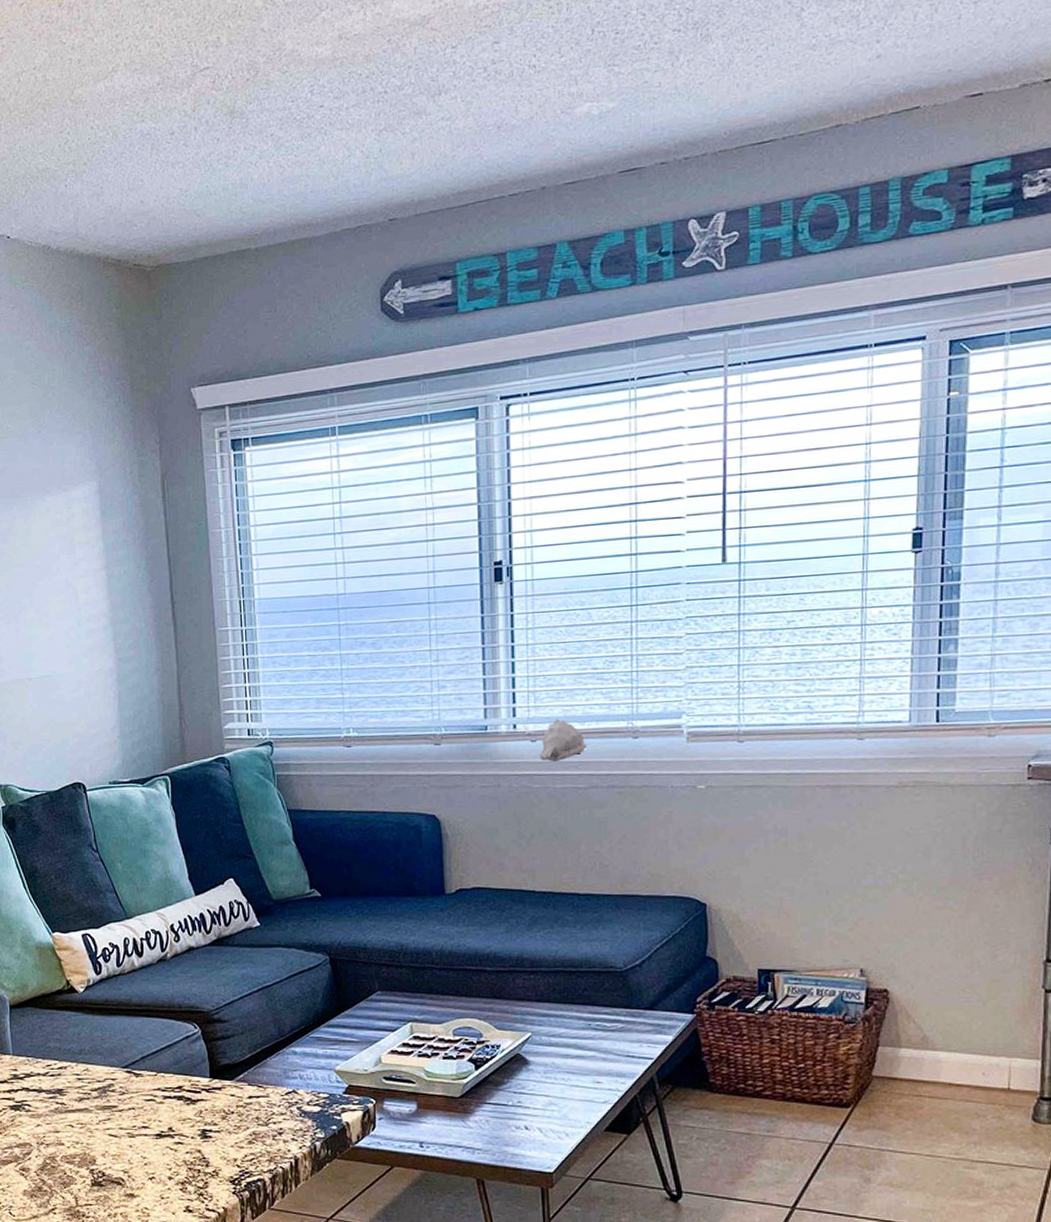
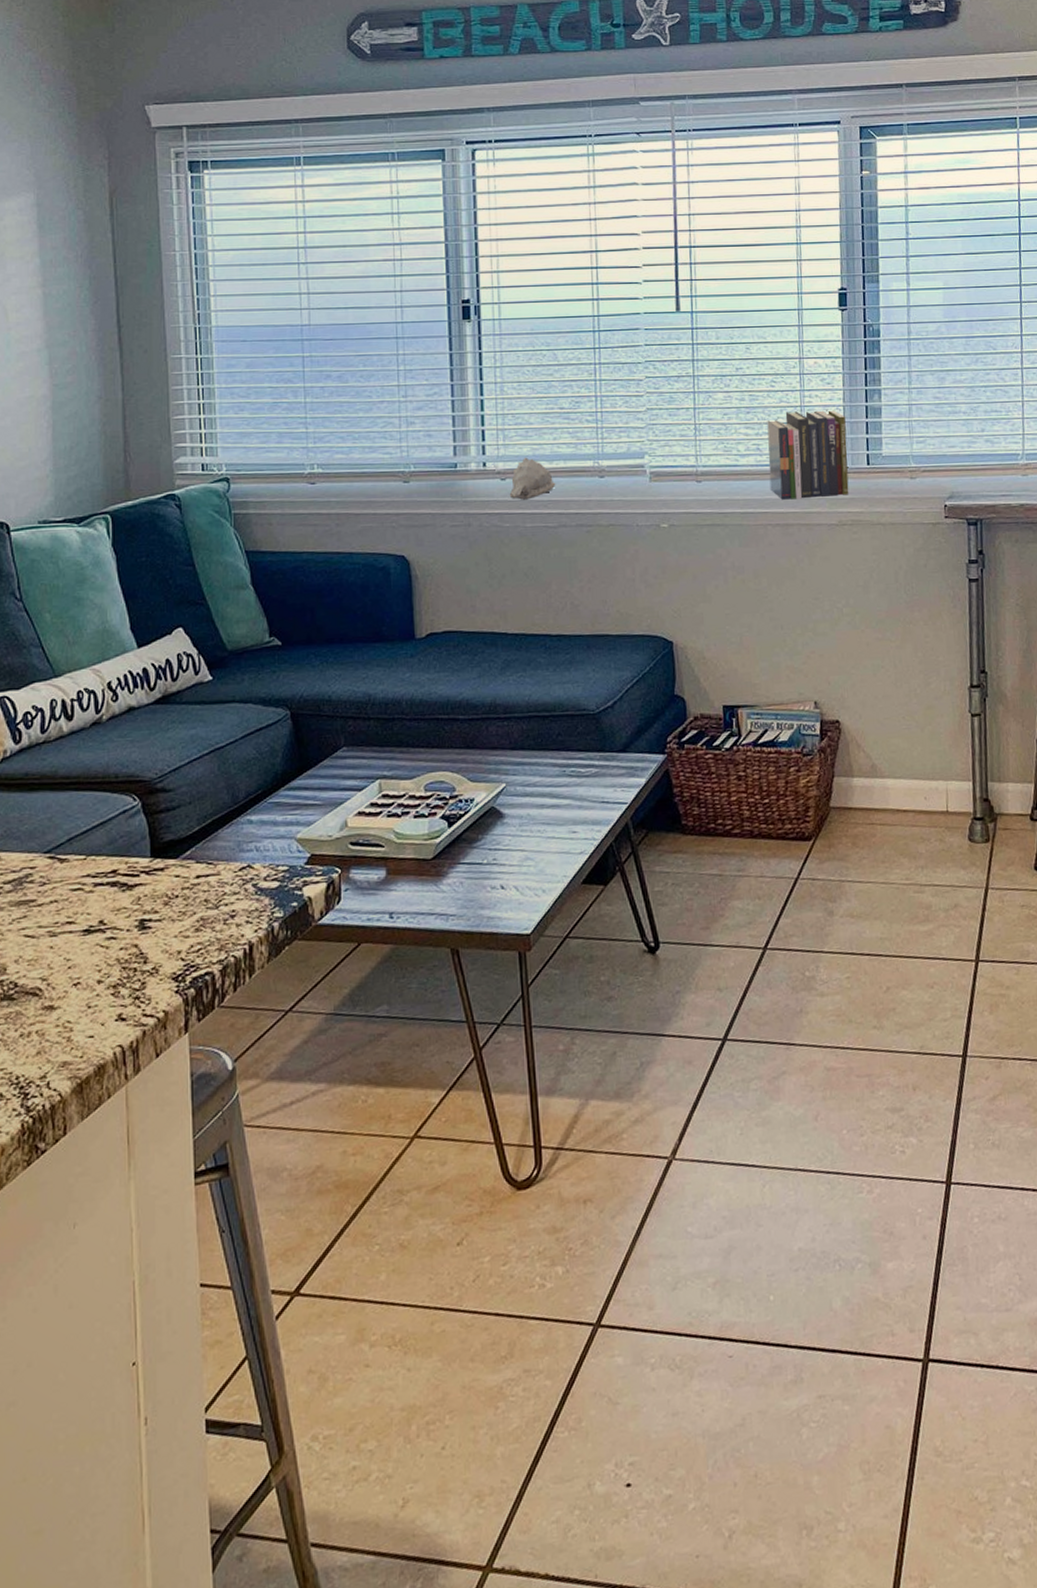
books: none [820,661,914,760] -> present [767,408,849,500]

